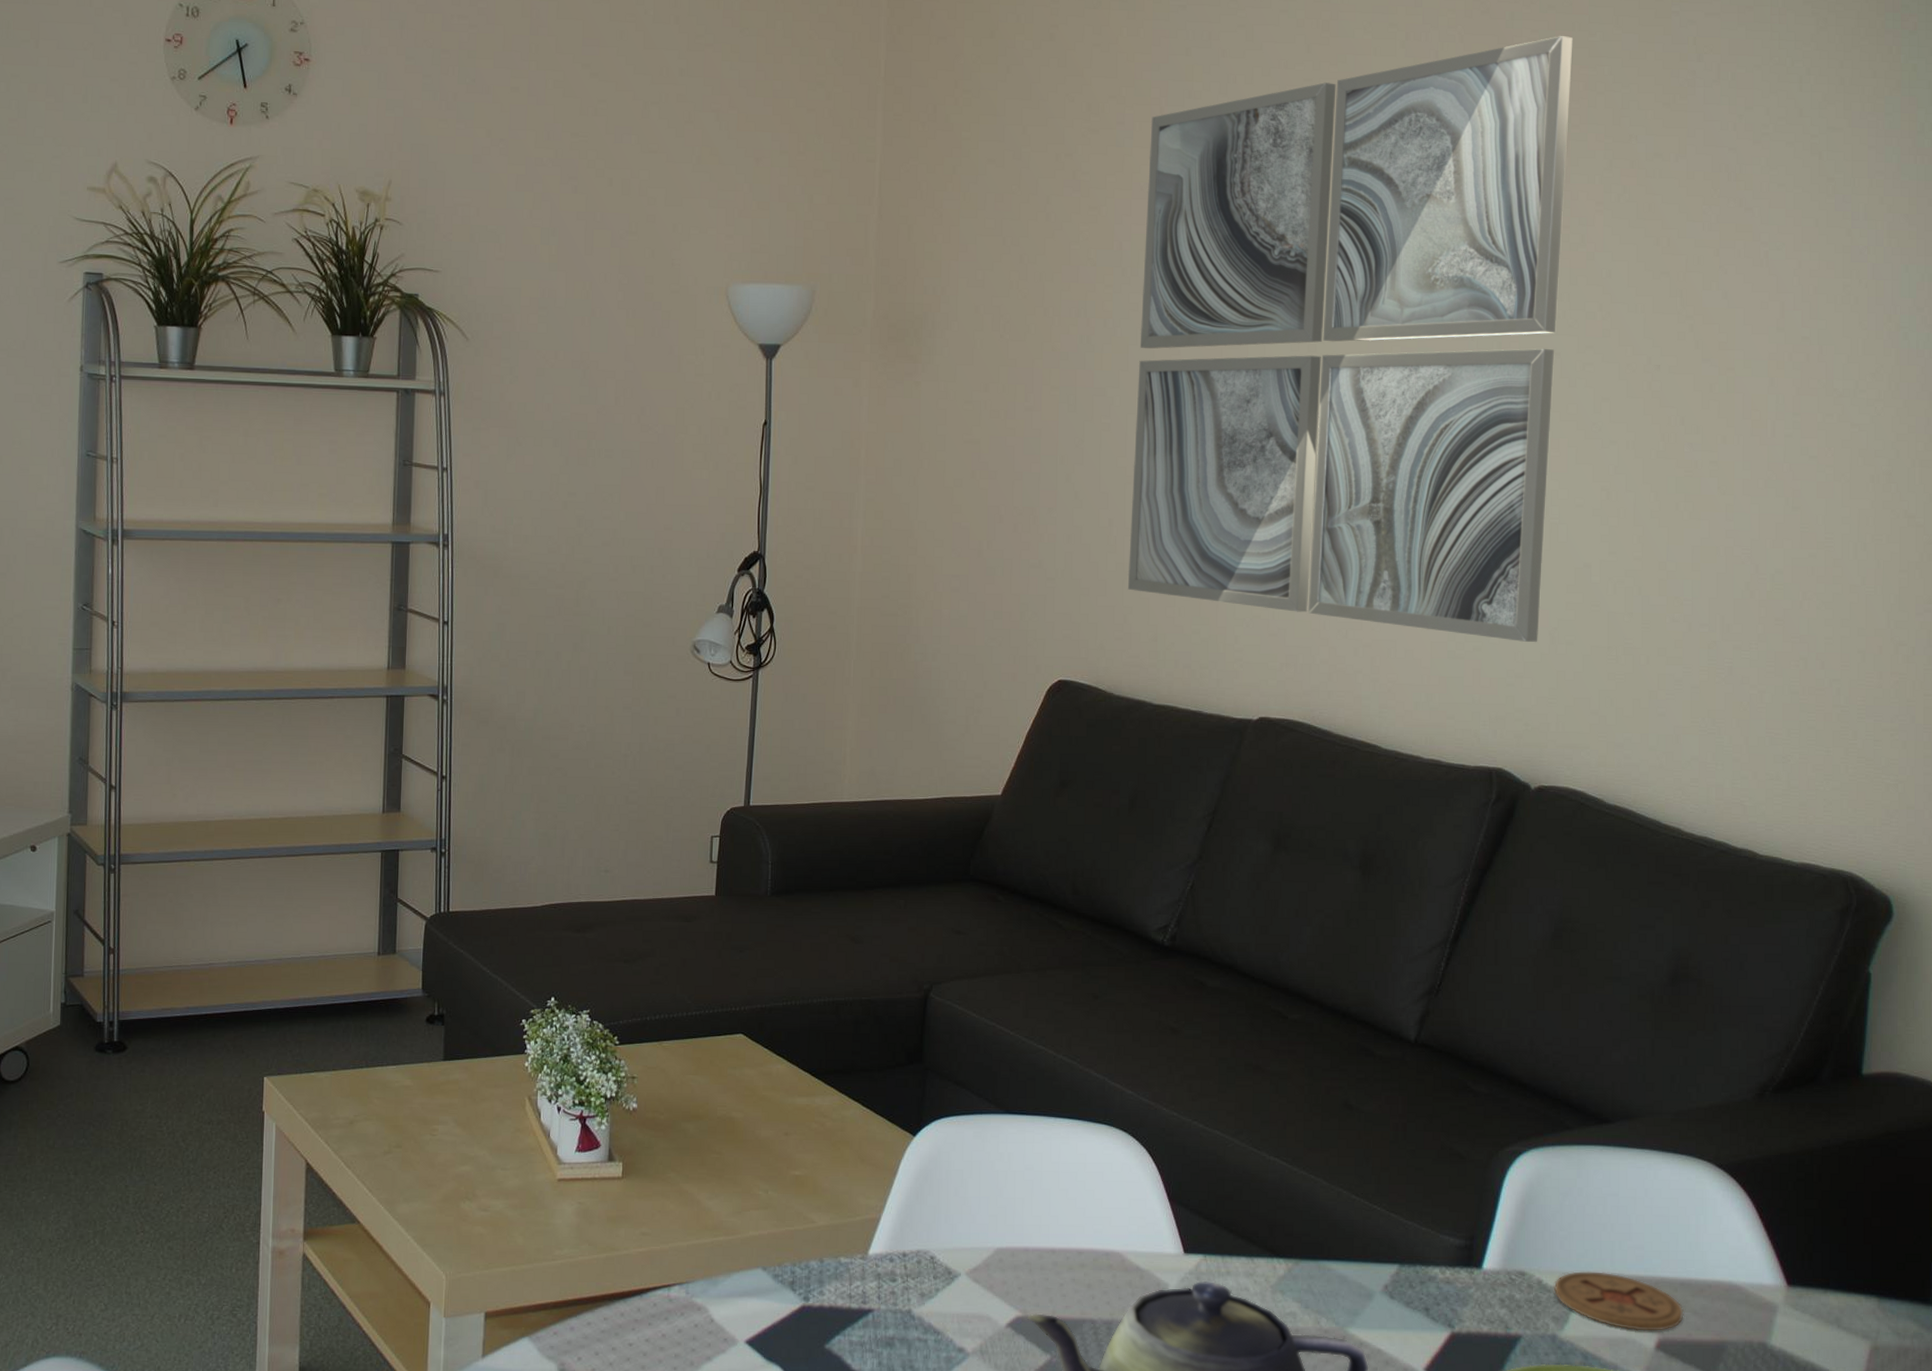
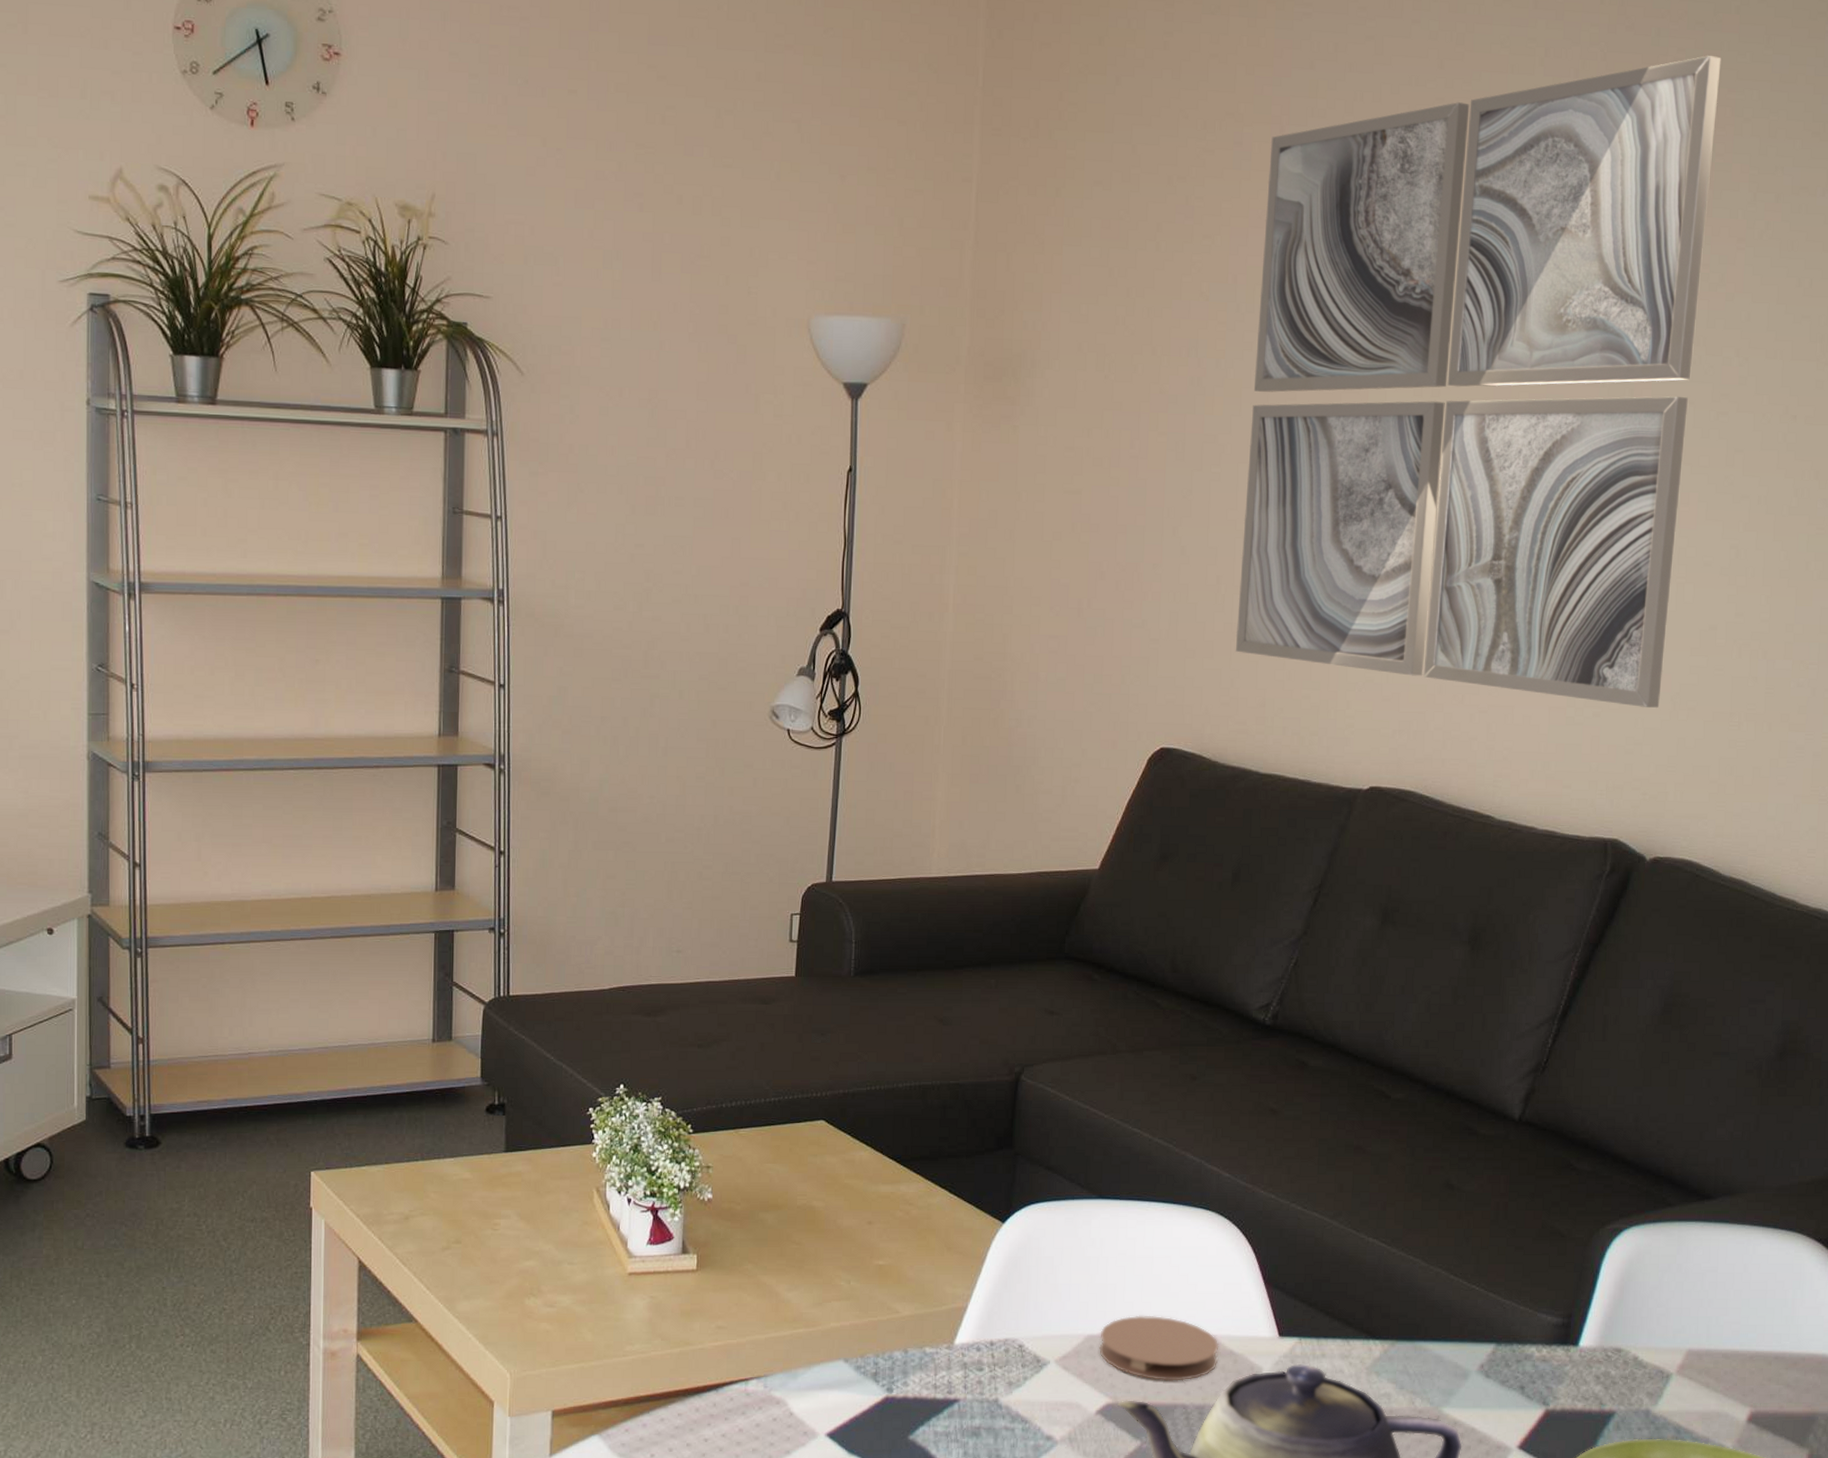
coaster: none [1008,1229,1126,1296] -> present [1099,1315,1219,1381]
coaster: present [1554,1271,1684,1331] -> none [1650,1347,1777,1404]

